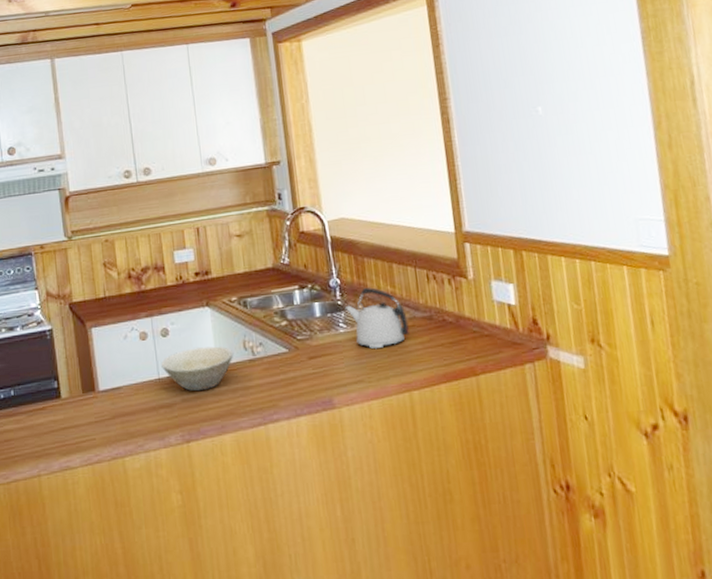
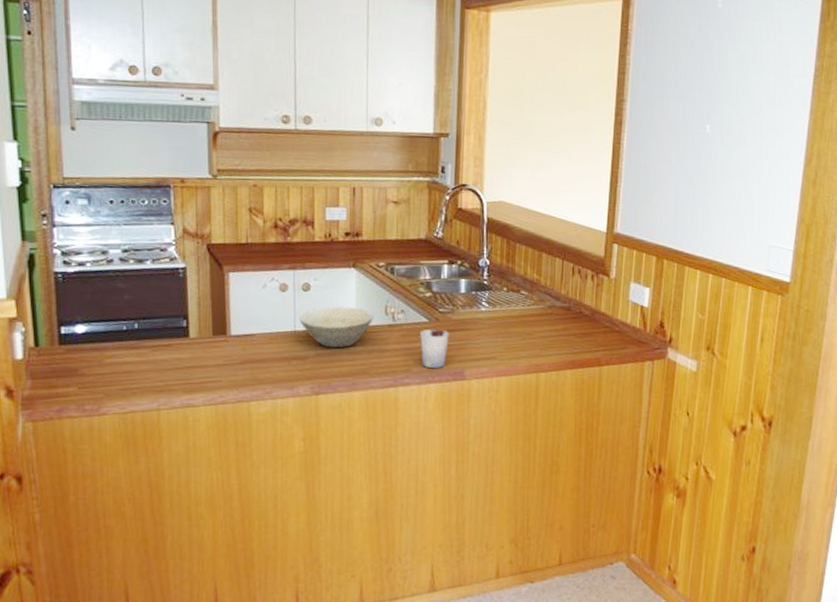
cup: none [282,358,312,401] -> present [420,329,449,369]
kettle: present [344,288,410,350] -> none [489,272,548,331]

